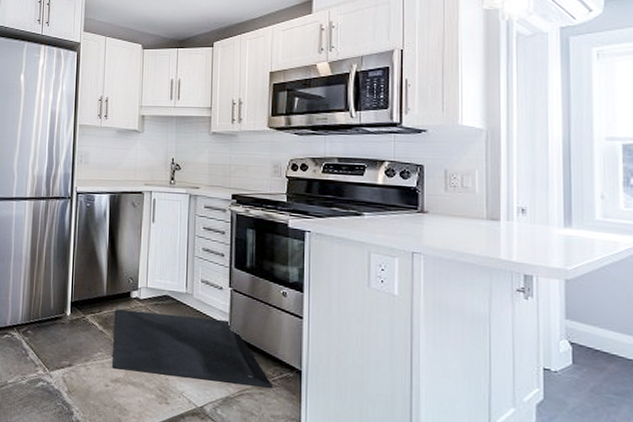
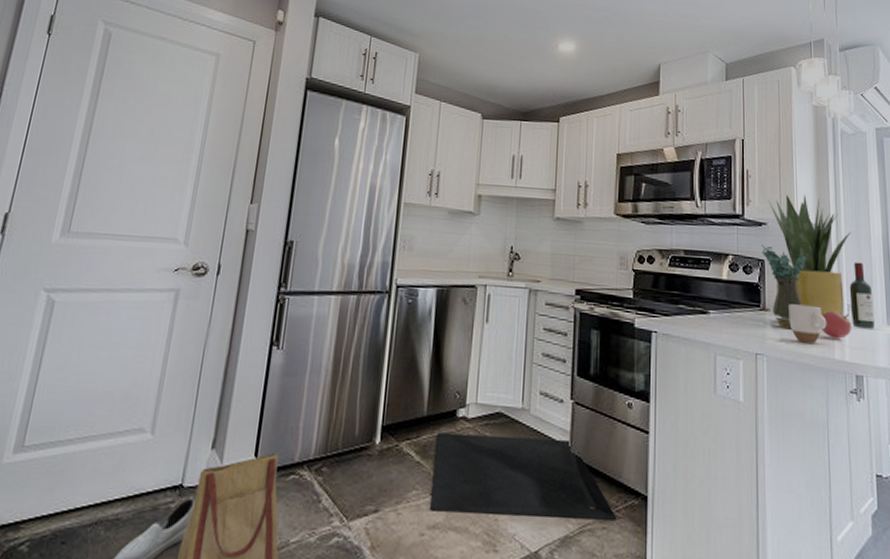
vase: none [421,151,471,231] -> present [762,245,807,330]
planter: none [428,100,525,219] -> present [768,195,852,317]
mug: none [449,206,493,244] -> present [788,304,827,343]
fruit: none [486,213,521,240] -> present [822,311,851,339]
wine bottle: none [520,165,549,232] -> present [849,262,875,330]

